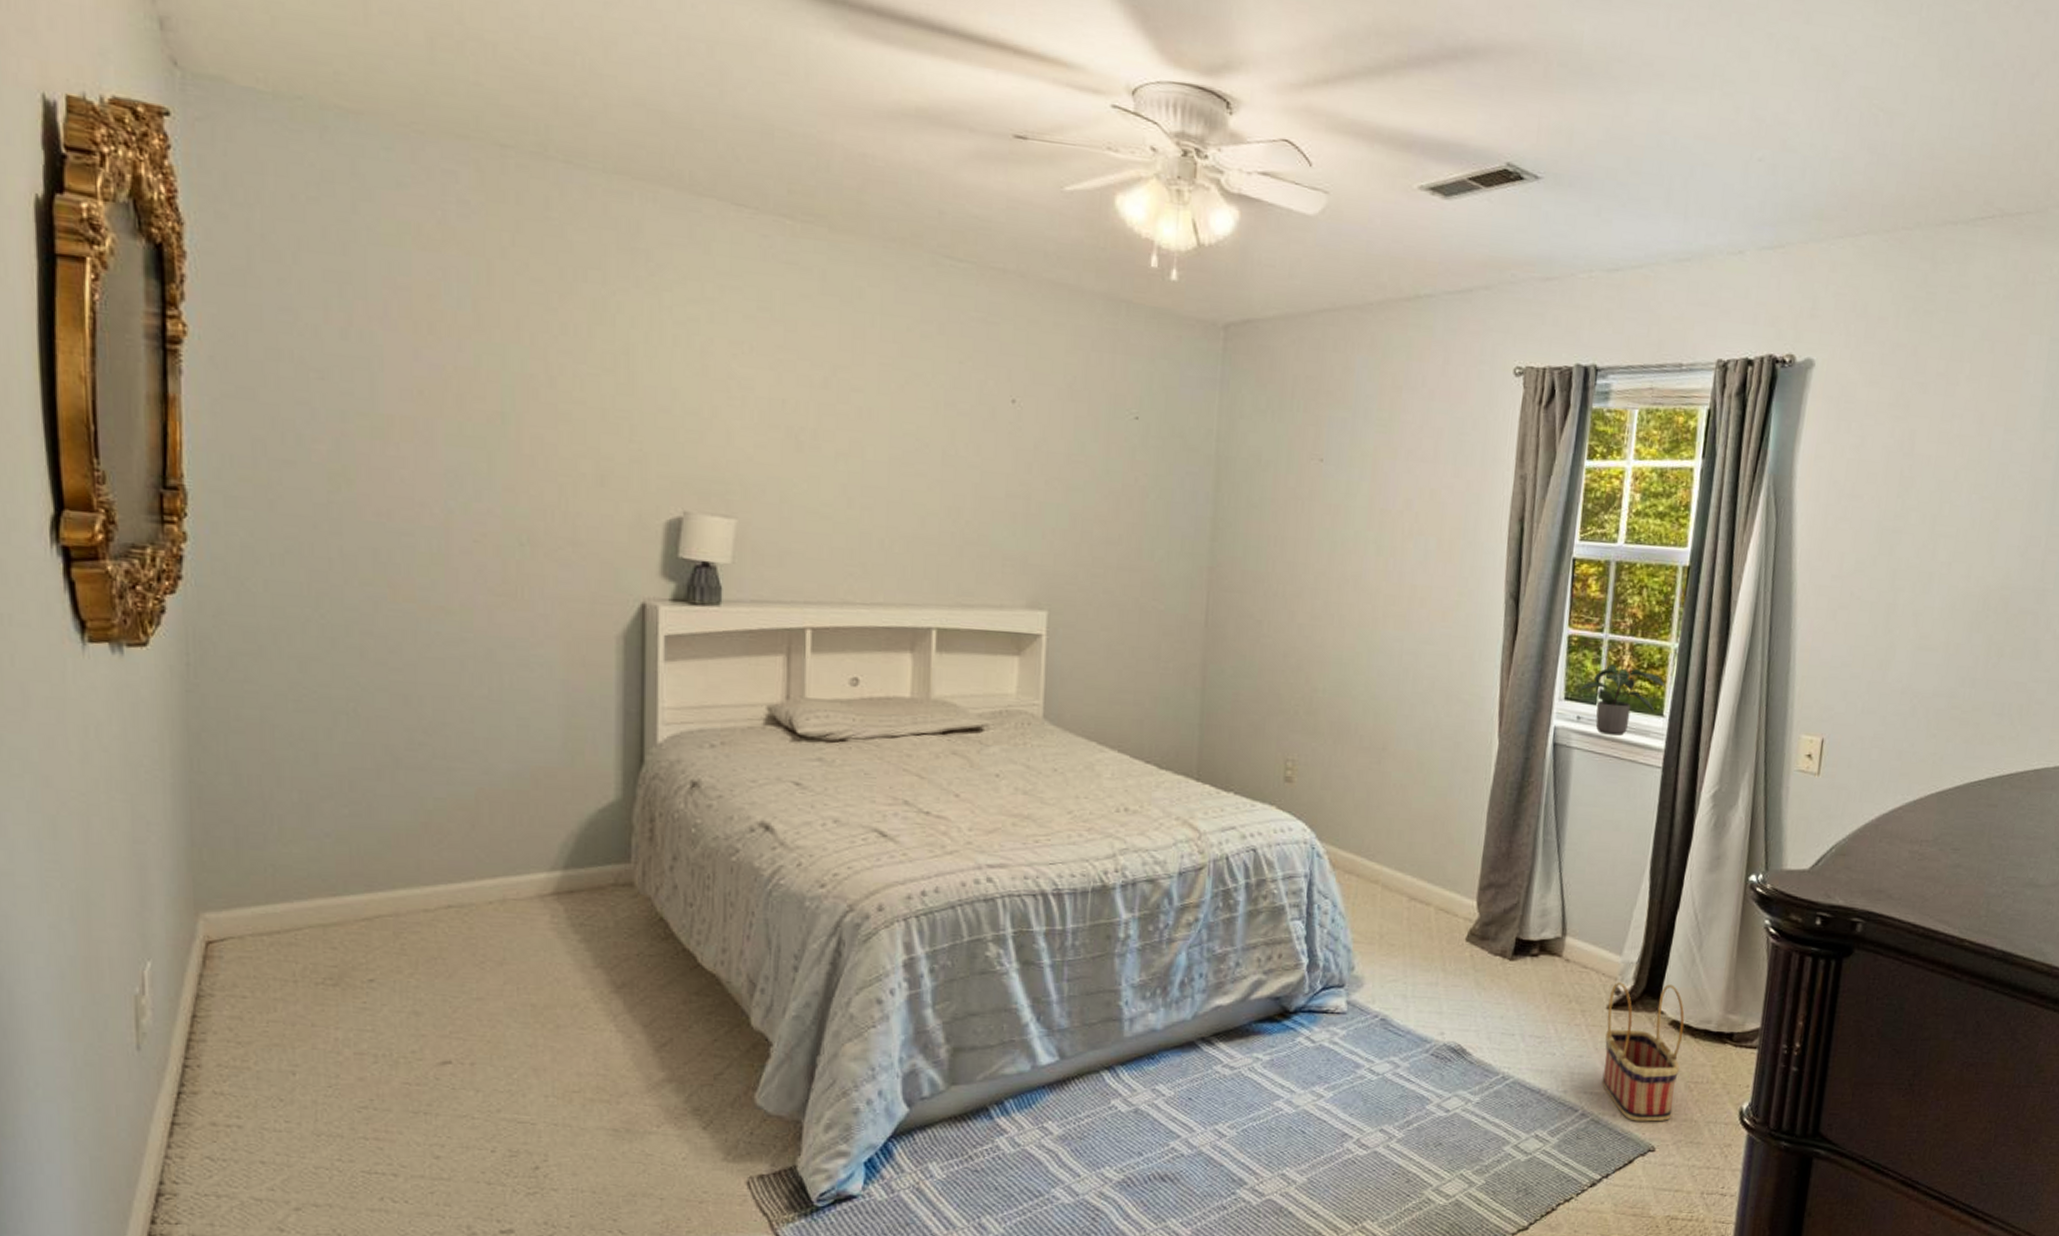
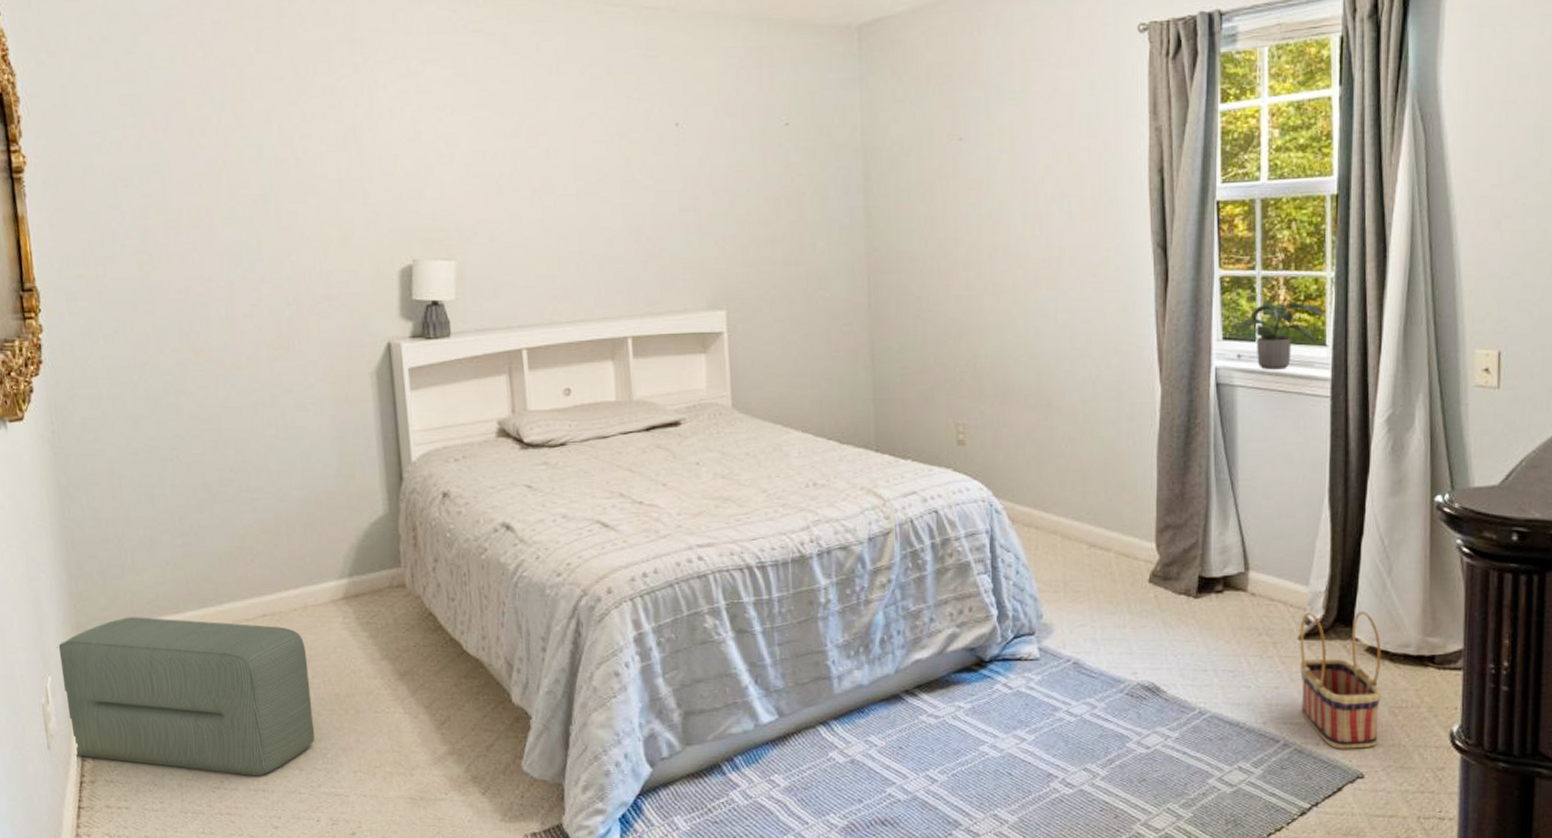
pouf: none [163,896,500,1096] -> present [57,617,315,776]

